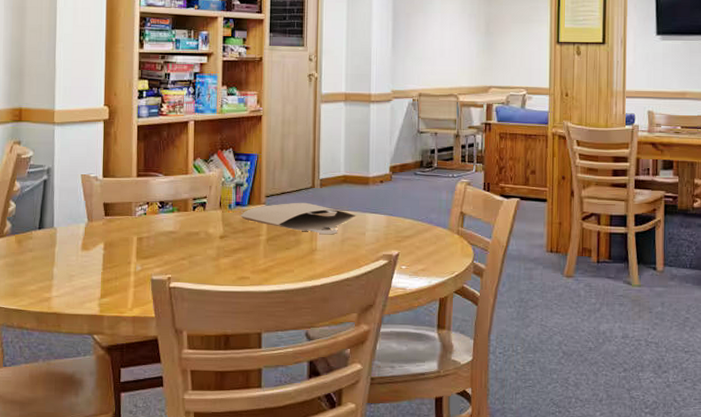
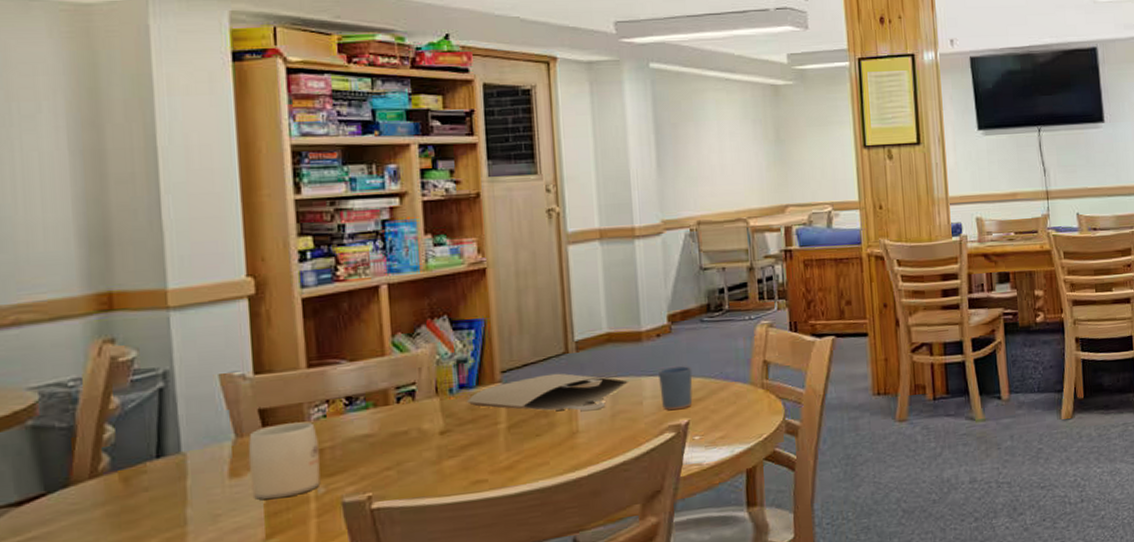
mug: none [94,216,140,270] -> present [248,421,321,500]
mug: none [379,208,405,243] -> present [658,366,693,411]

